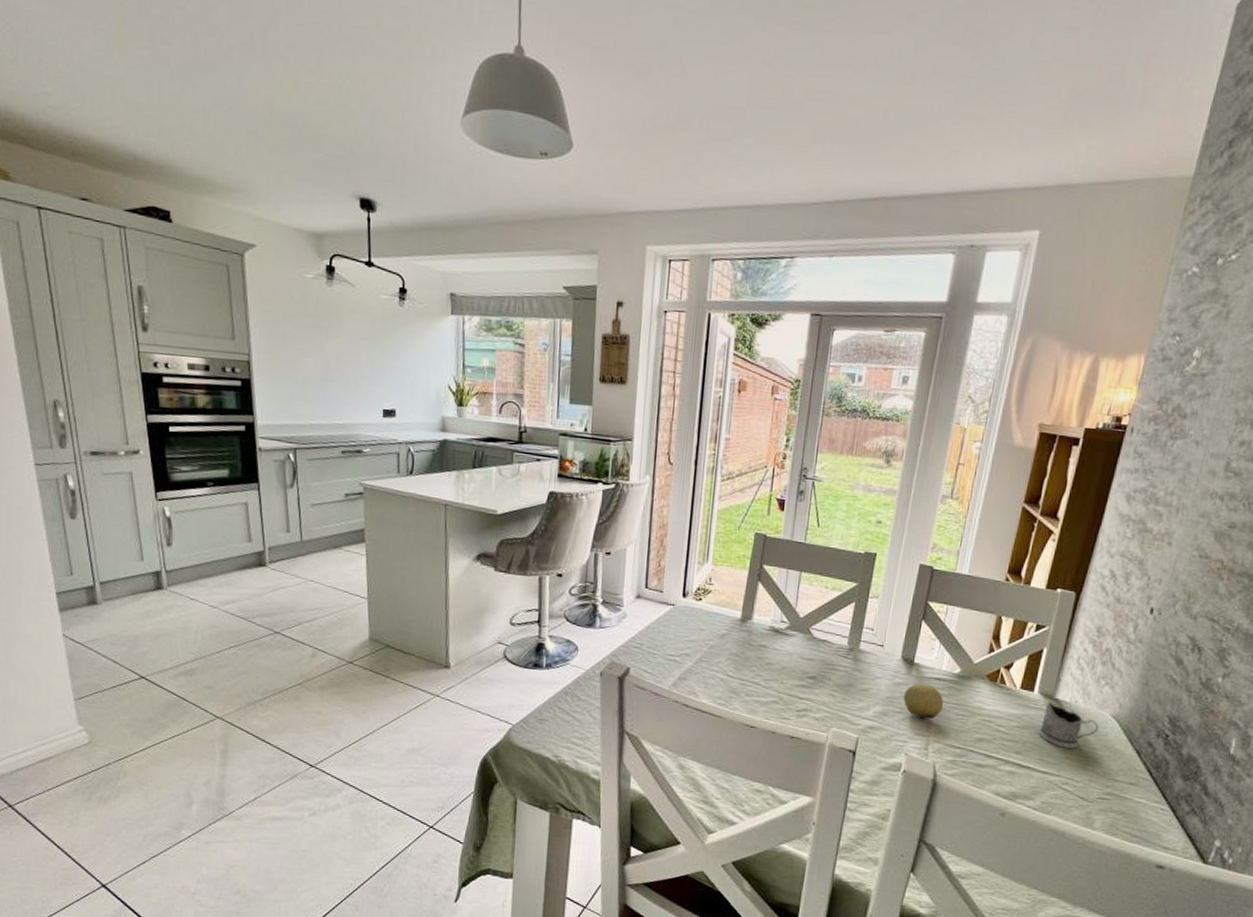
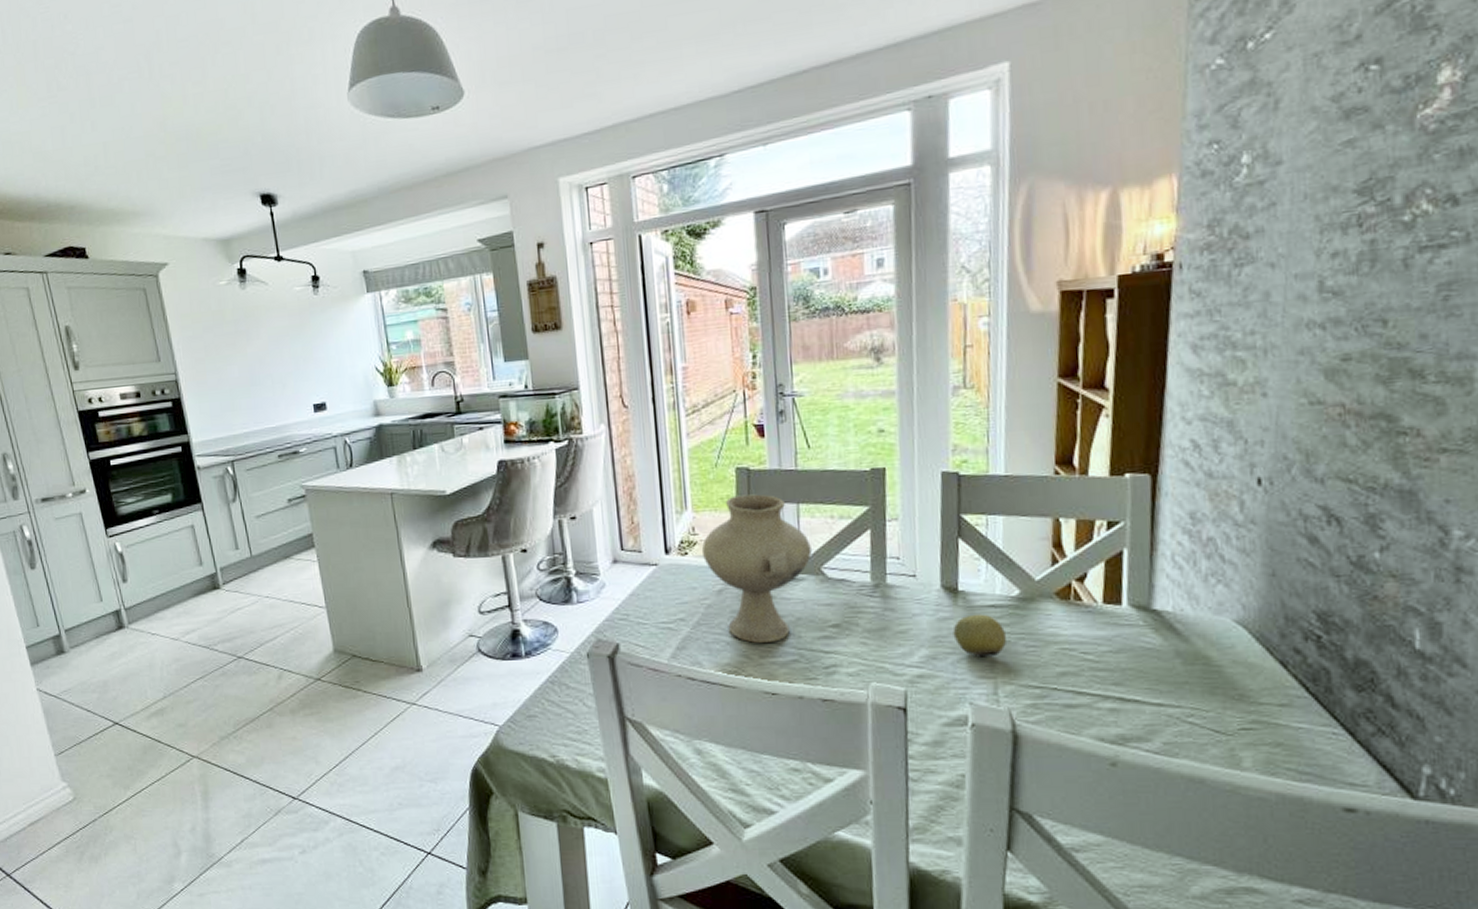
vase: none [714,556,805,684] -> present [701,494,812,643]
tea glass holder: present [1038,702,1099,749] -> none [1138,615,1220,670]

